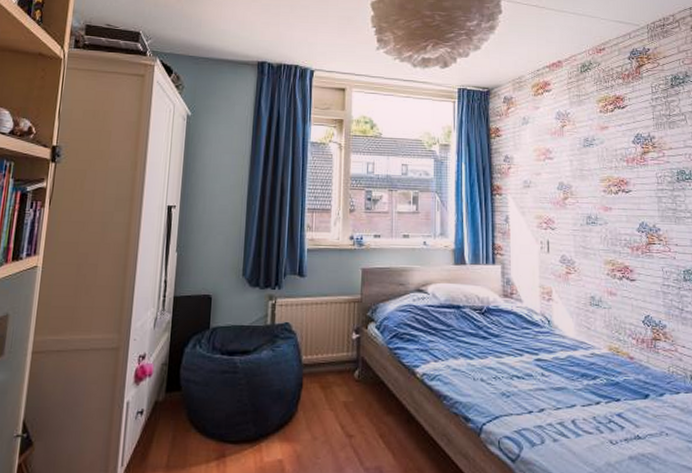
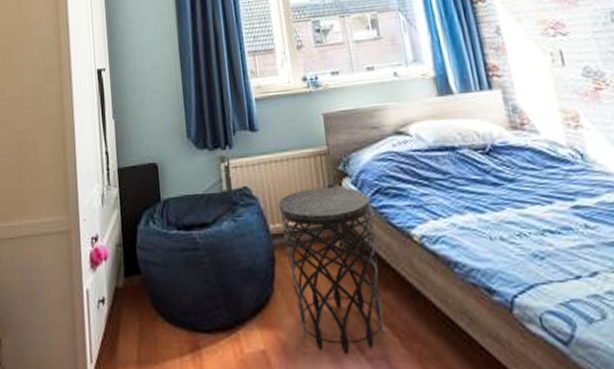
side table: none [312,329,388,465] -> present [278,187,385,355]

